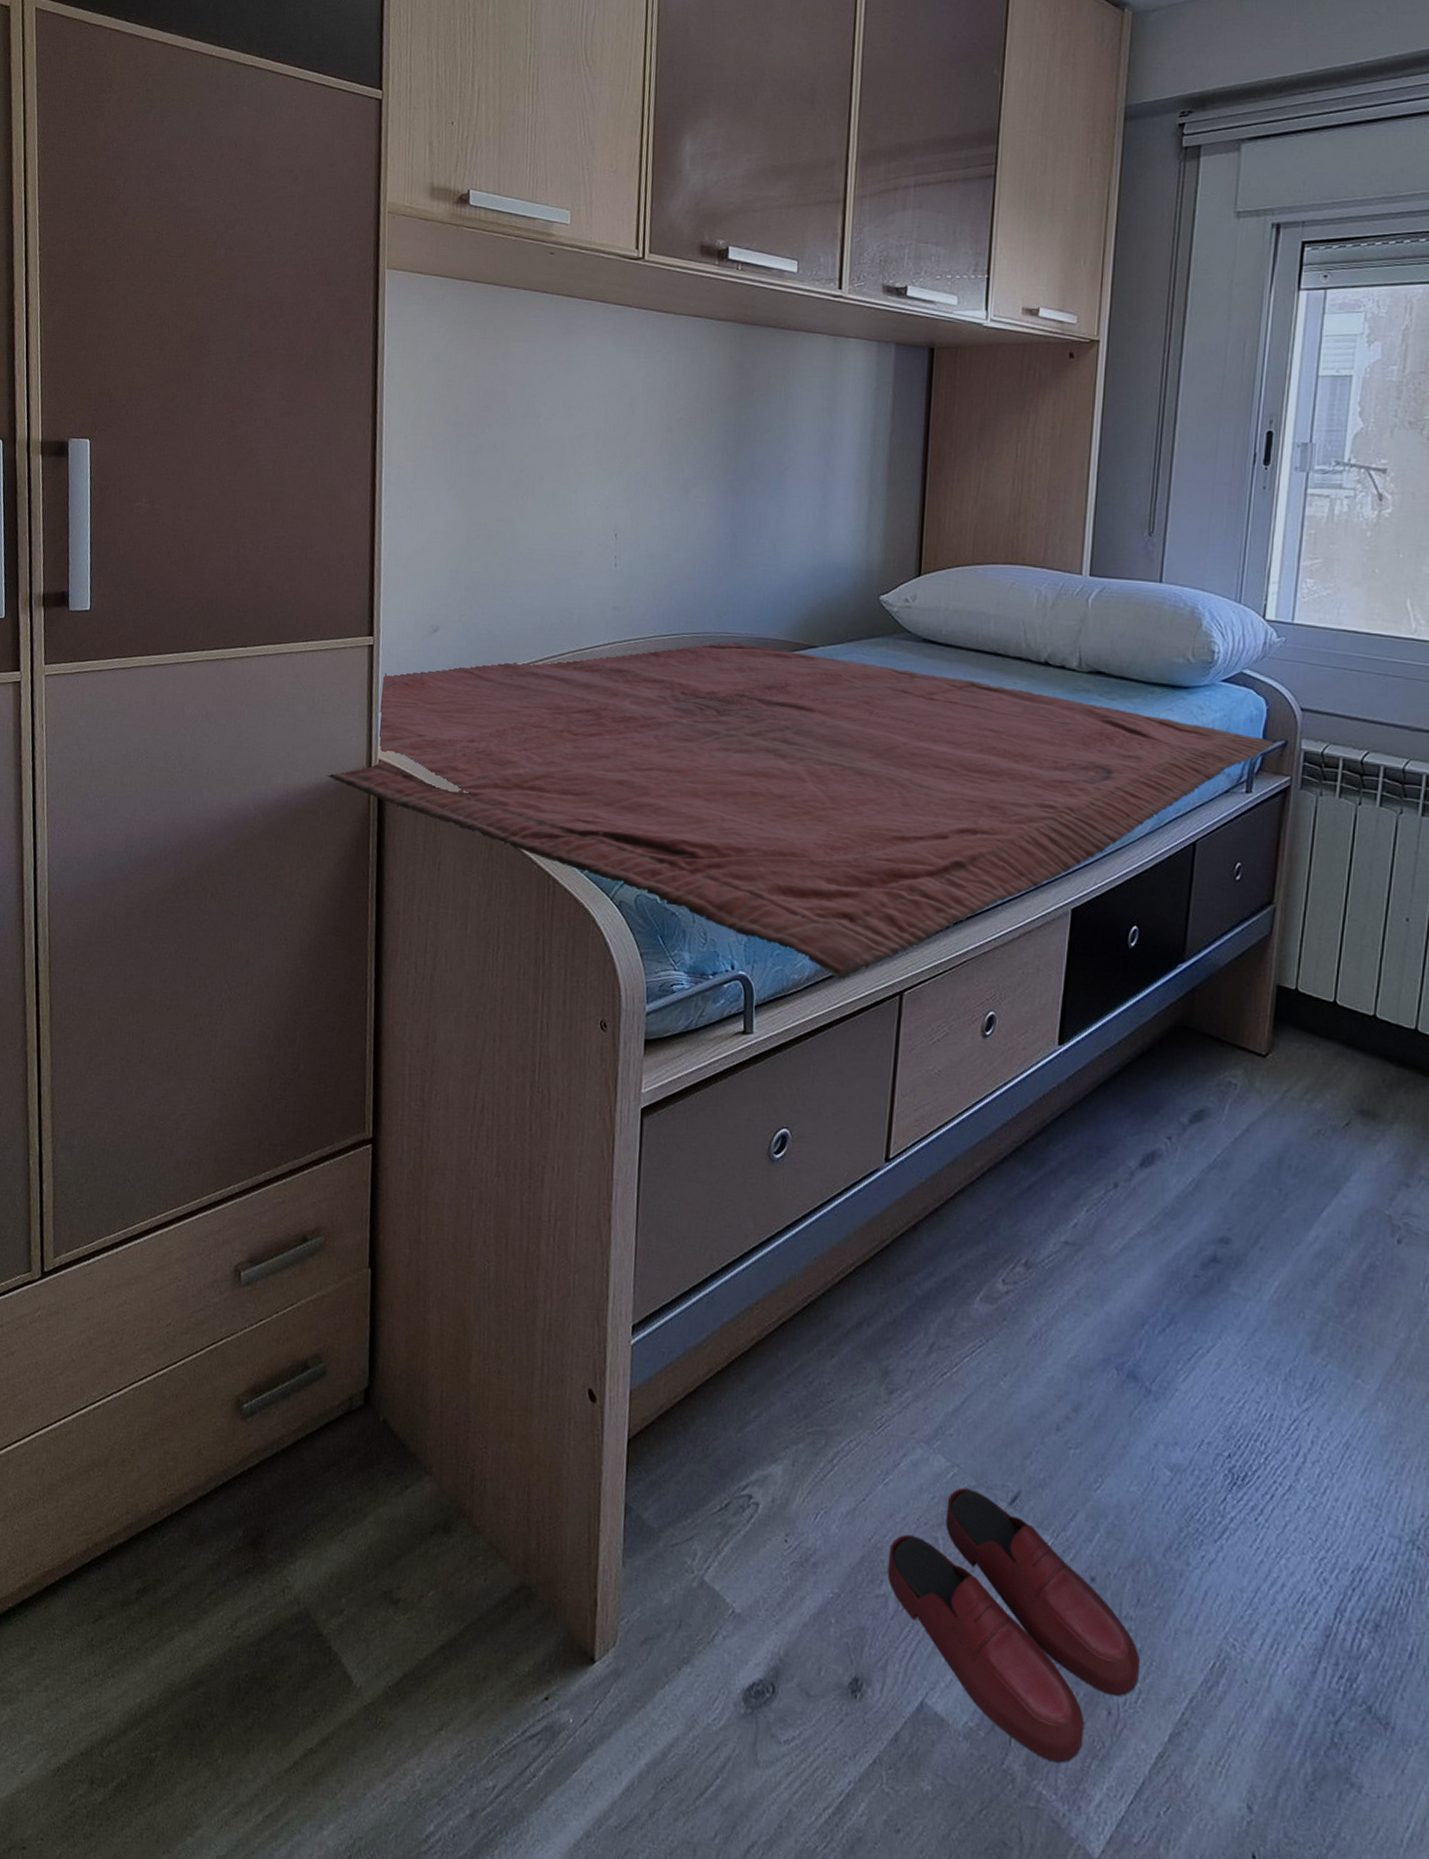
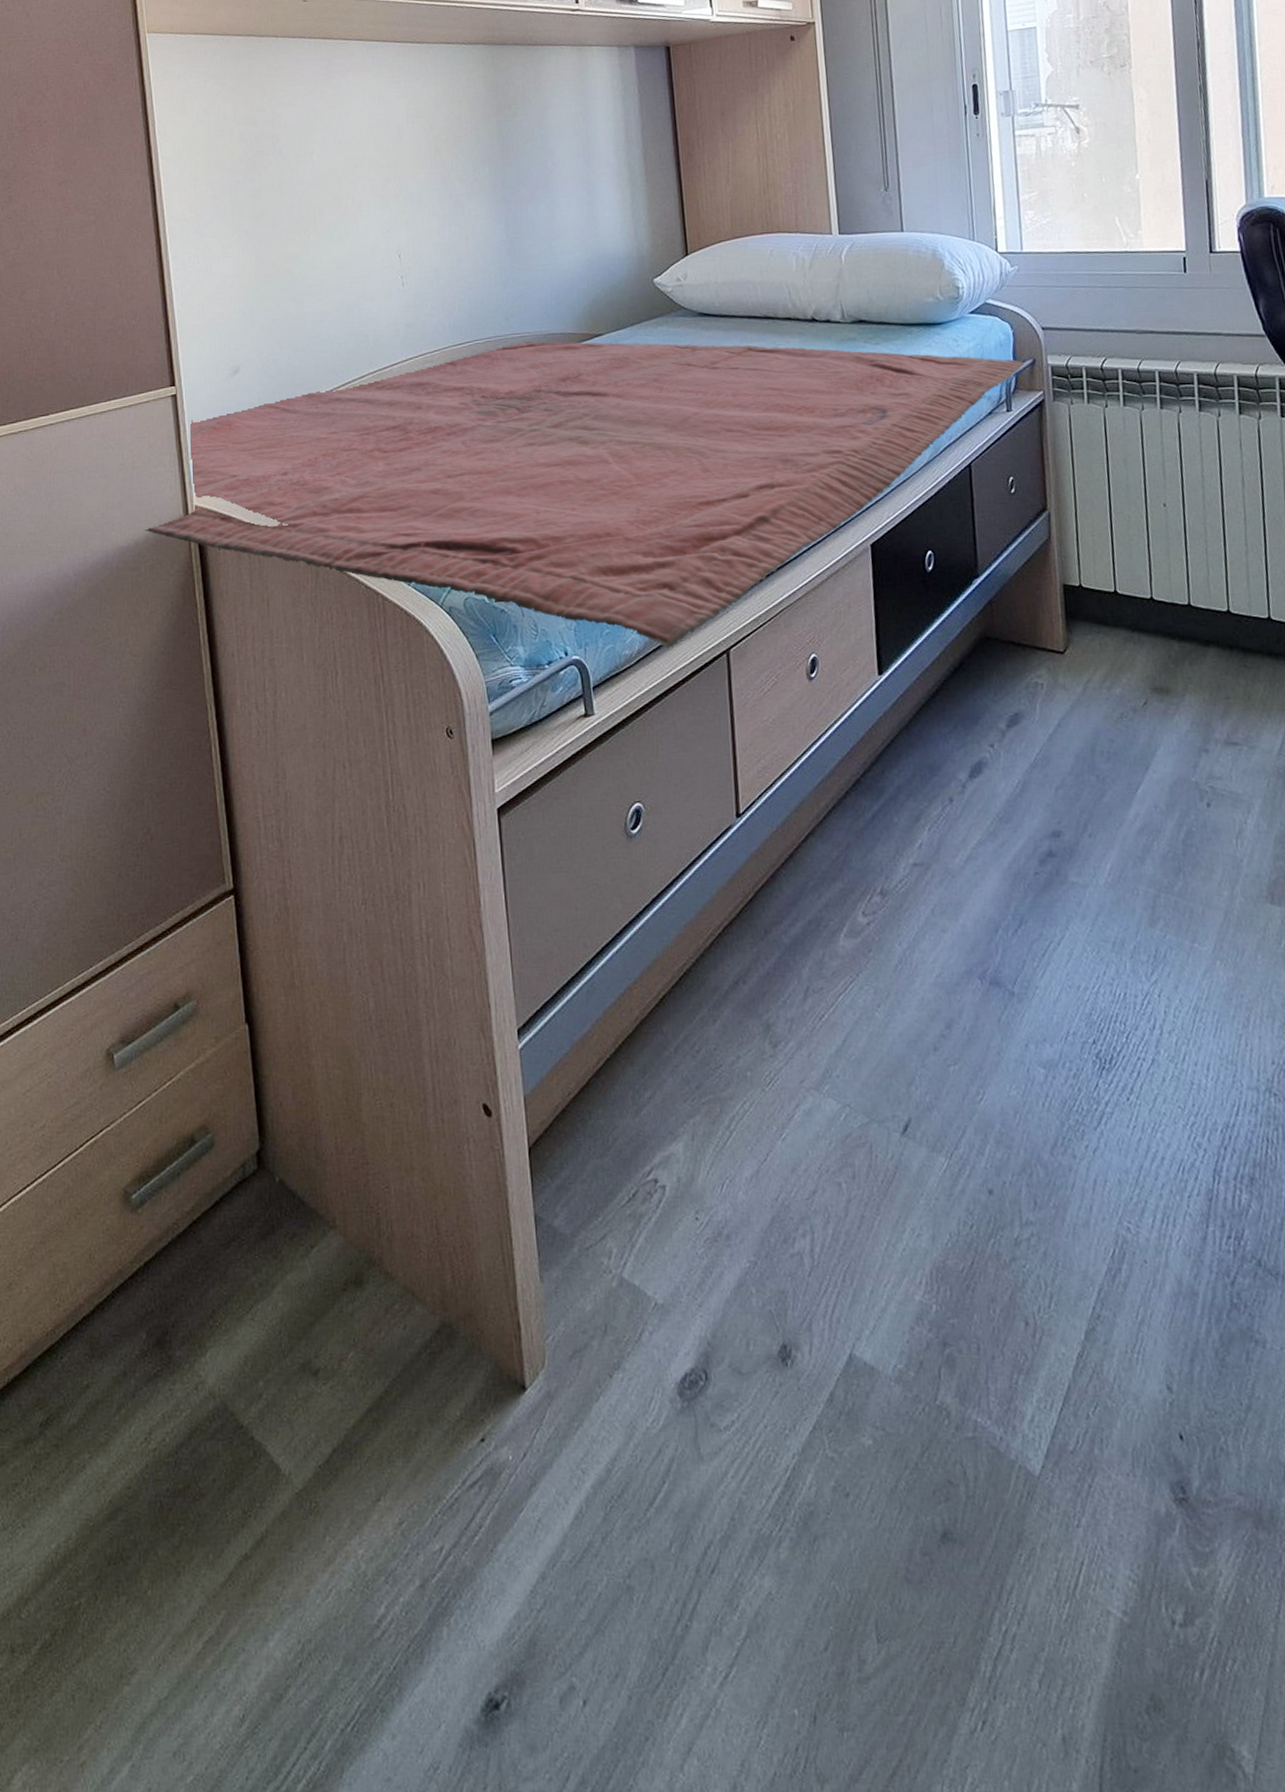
slippers: present [887,1488,1141,1763] -> none [796,1127,1048,1386]

